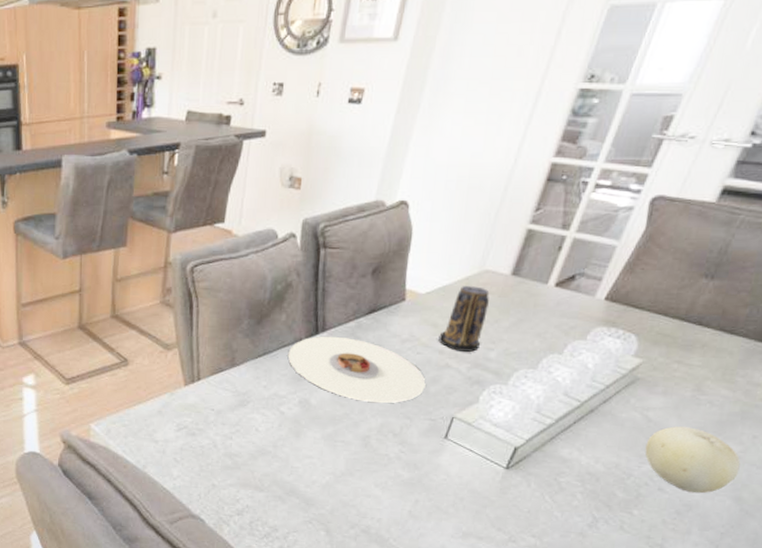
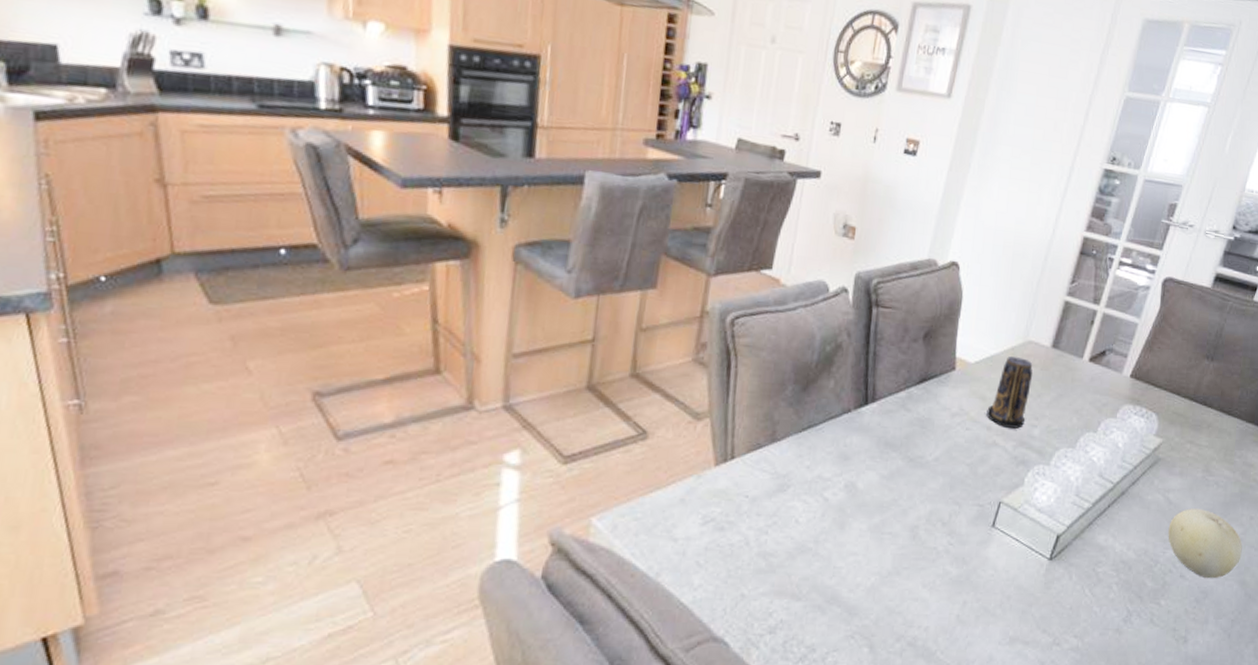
plate: present [287,336,426,404] -> none [834,407,974,487]

